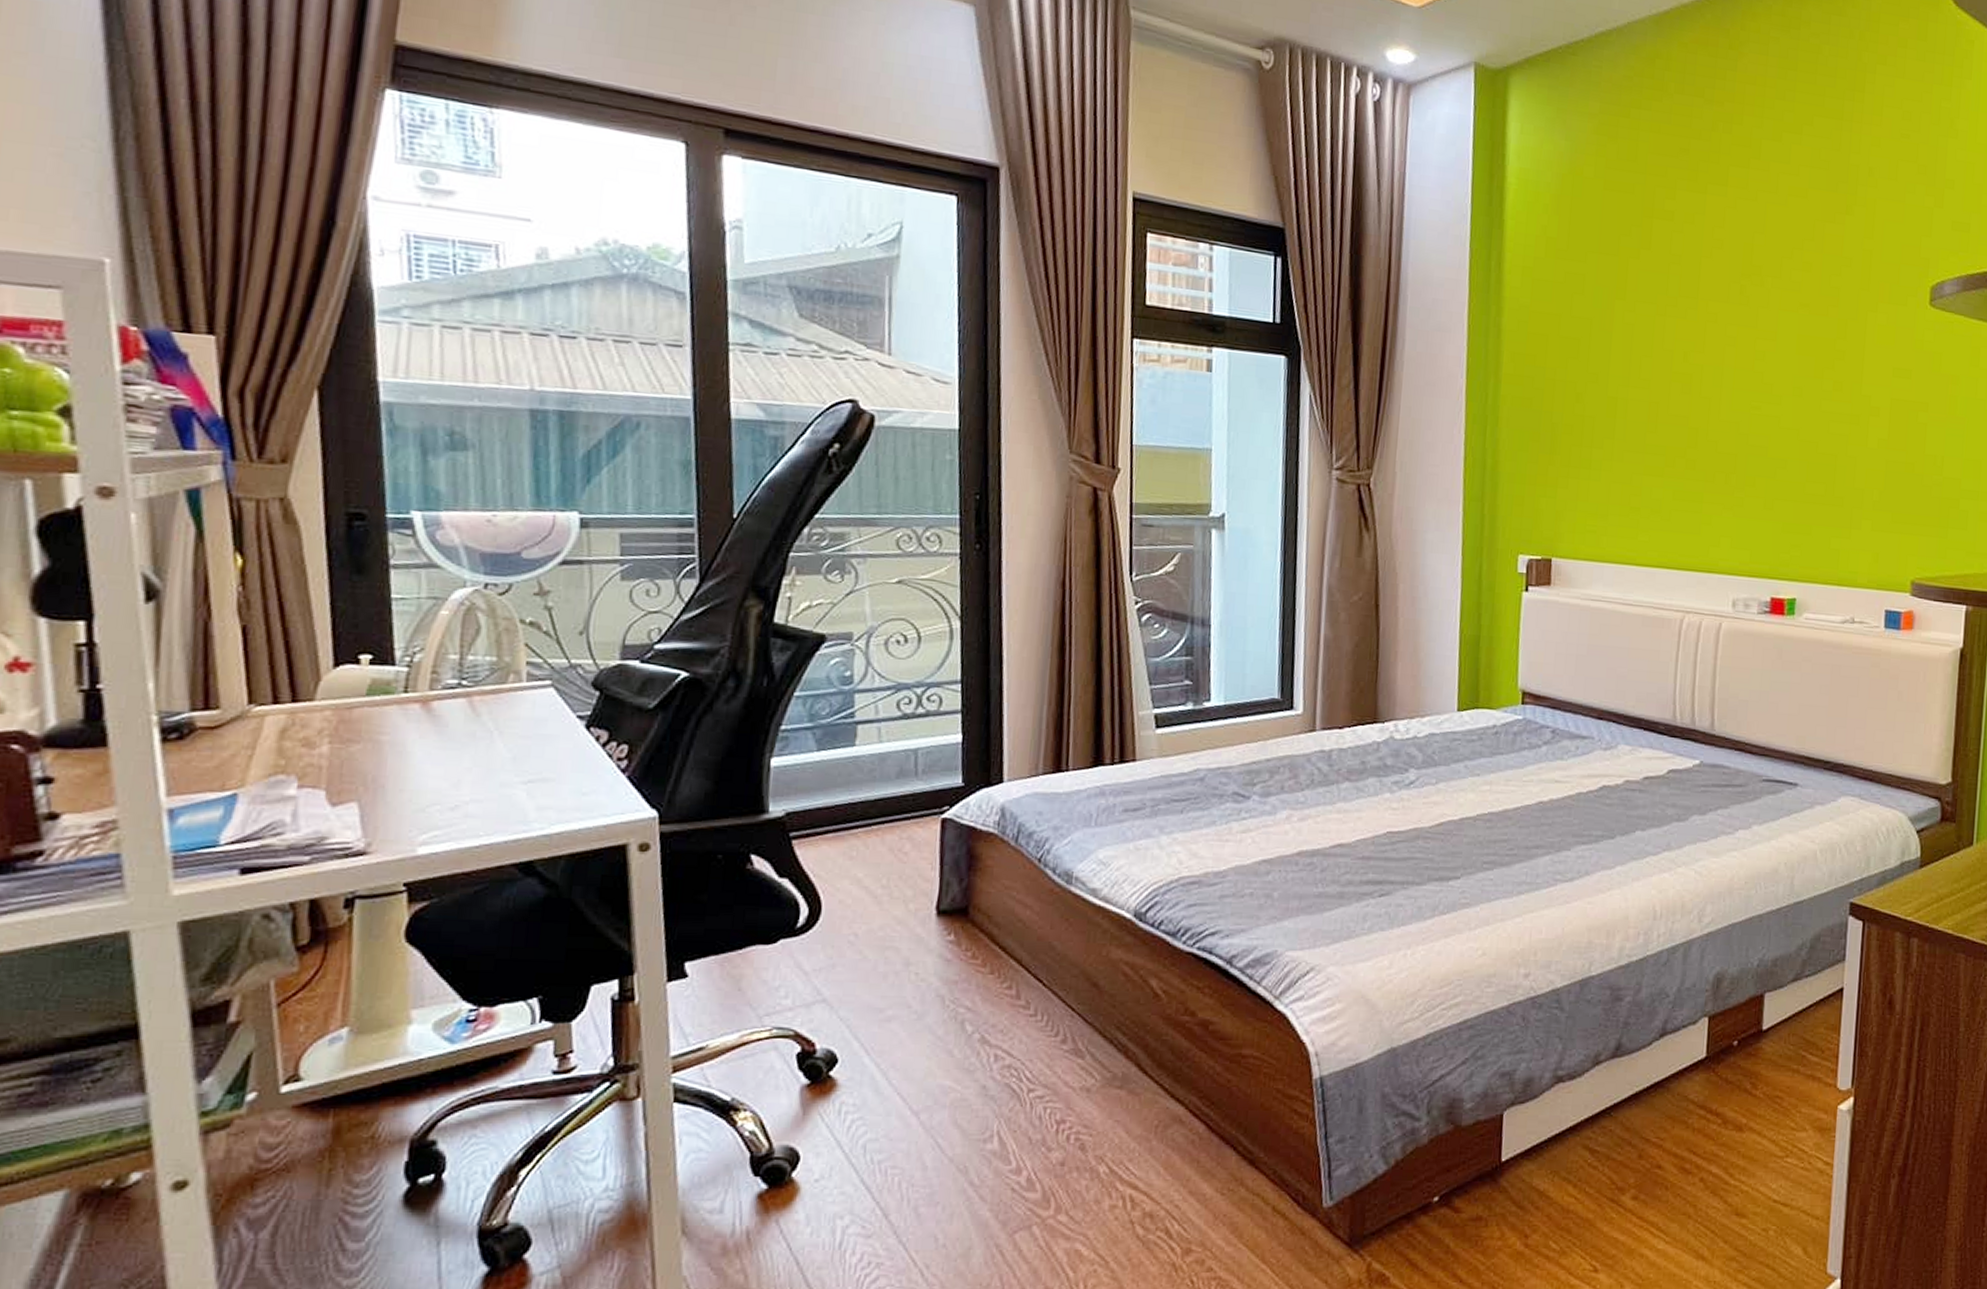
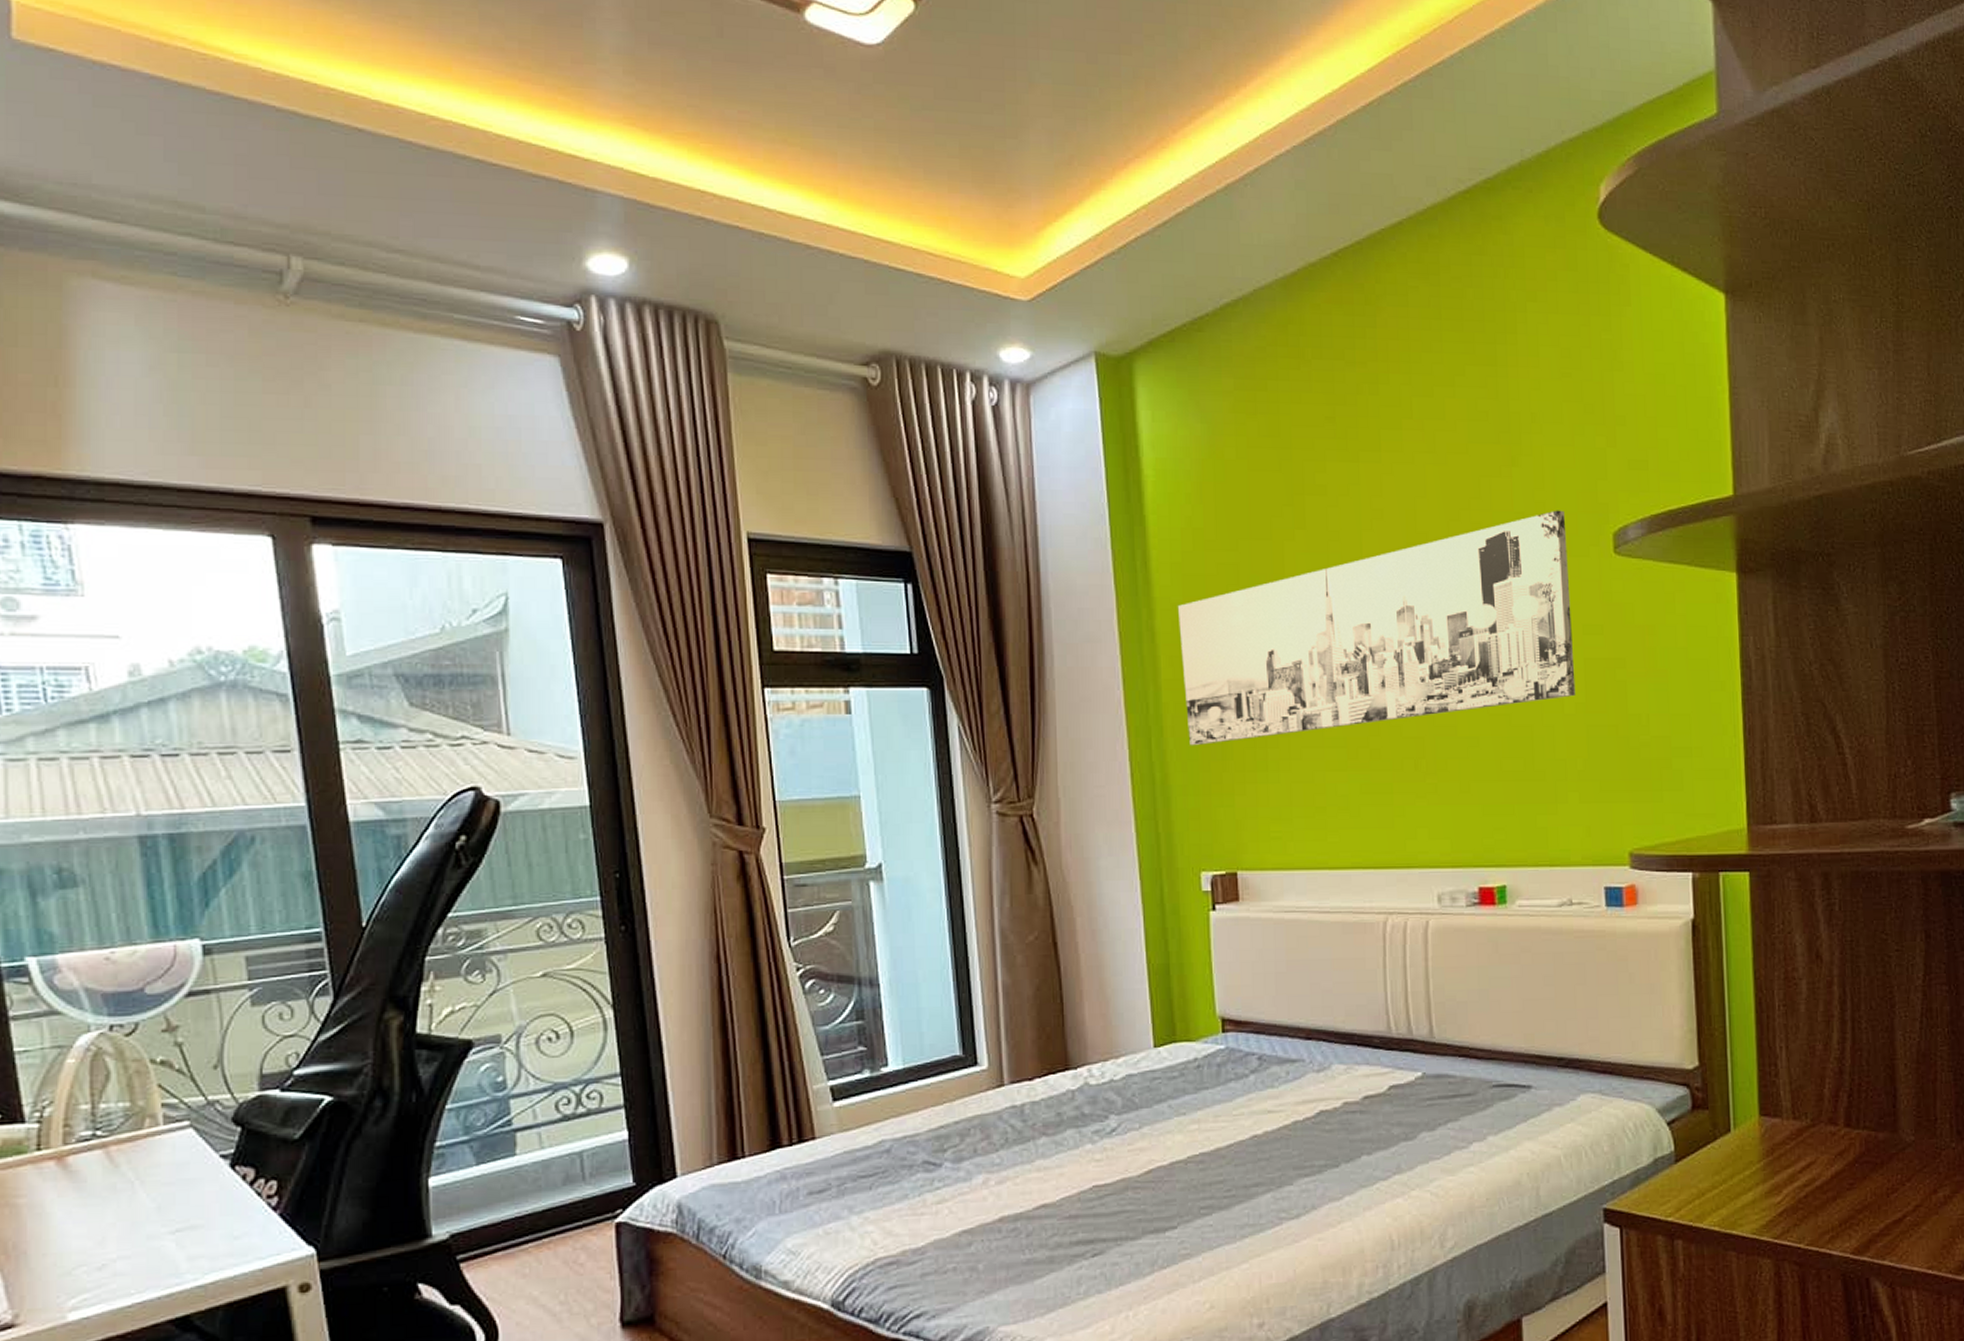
wall art: none [1521,259,1889,438] -> present [1177,510,1576,746]

